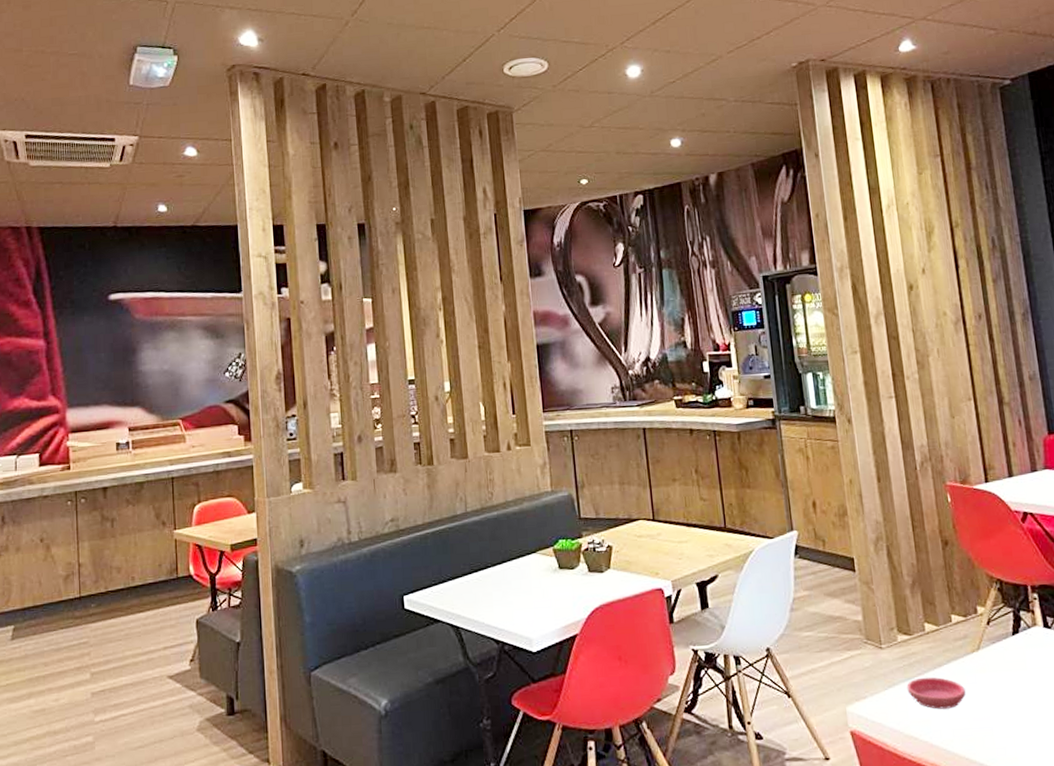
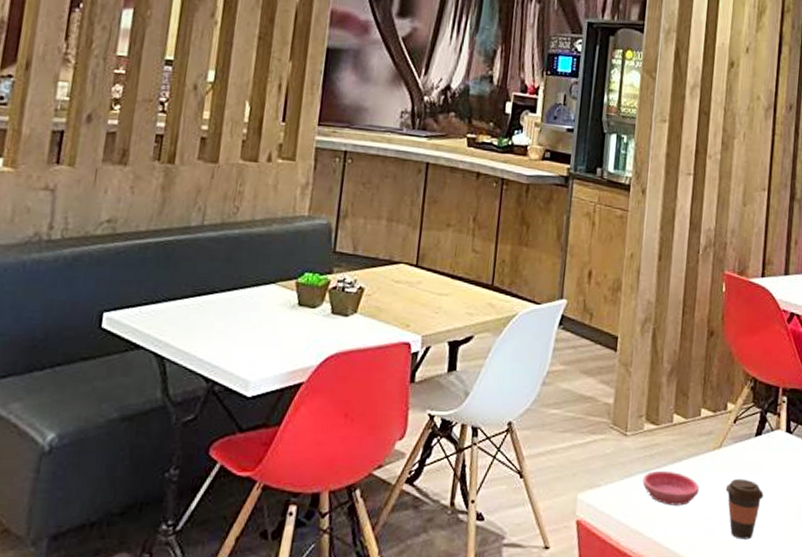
coffee cup: none [992,677,1034,735] -> present [725,478,764,540]

